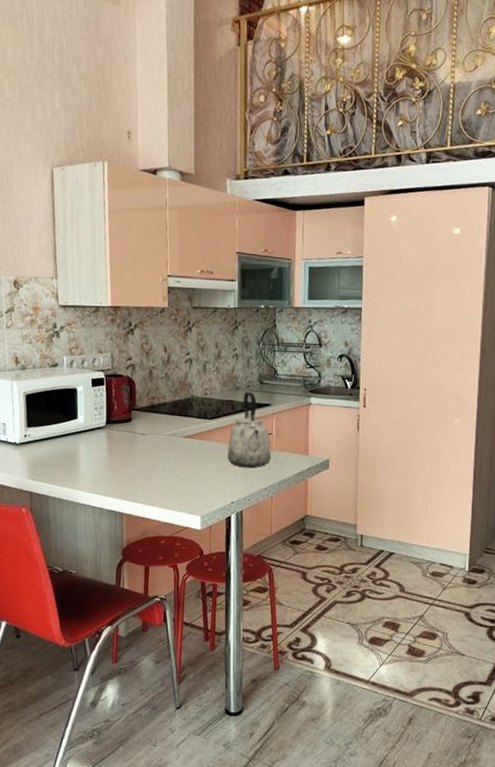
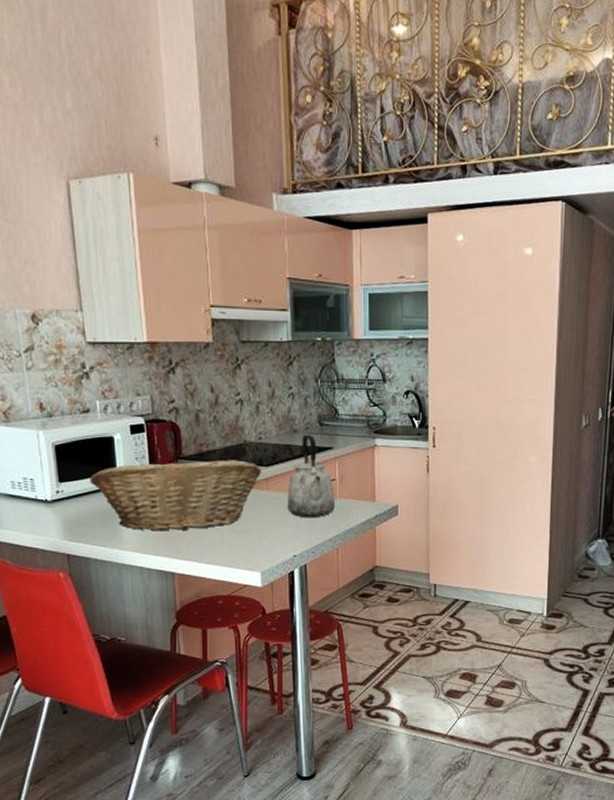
fruit basket: none [54,411,206,475] -> present [90,460,261,531]

